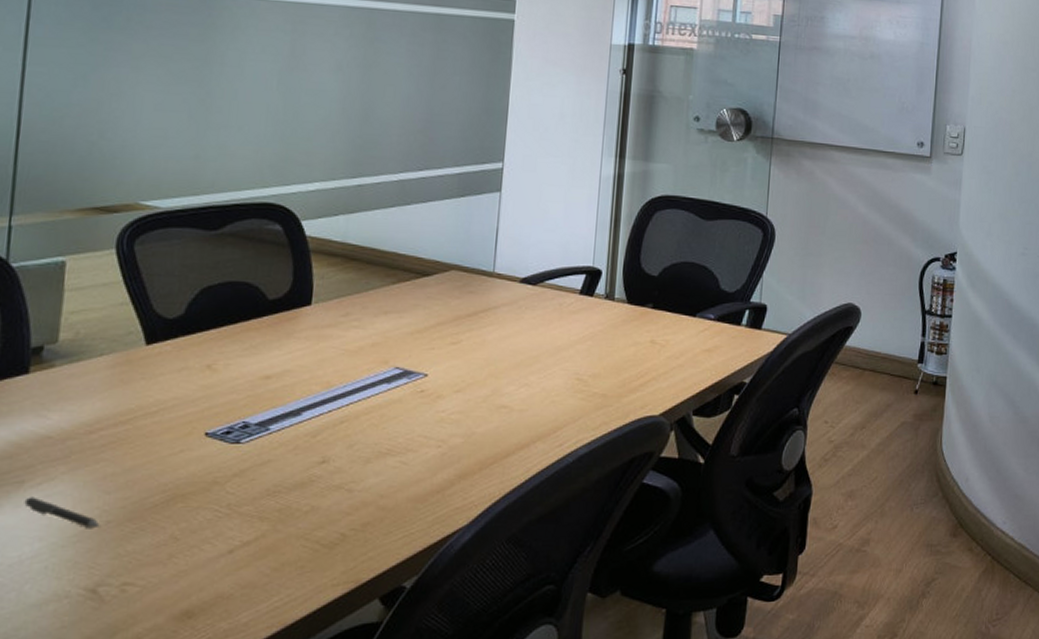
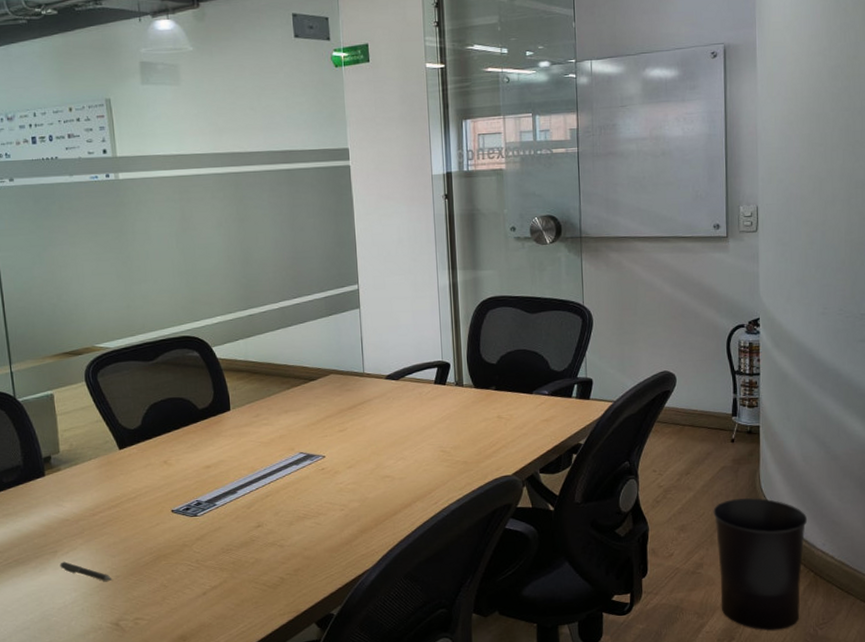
waste bin: none [885,462,989,625] -> present [713,497,808,630]

